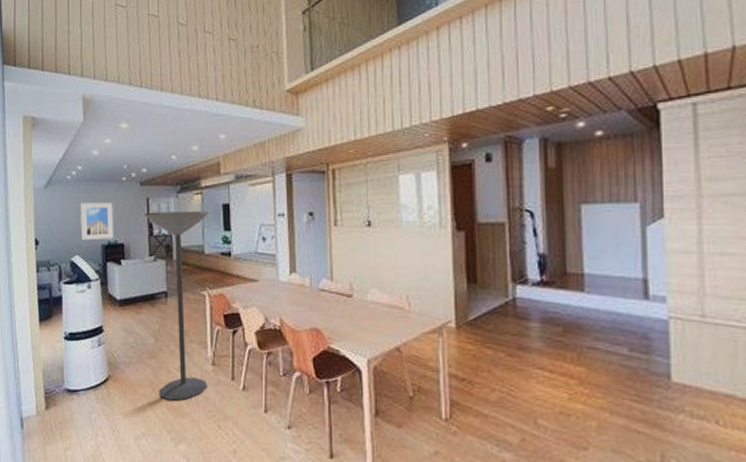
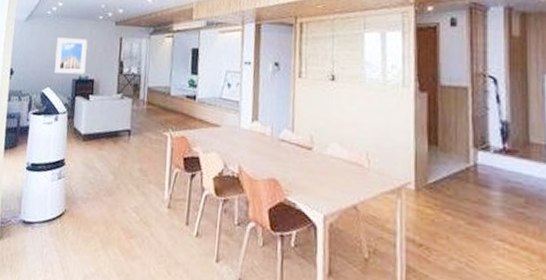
floor lamp: present [145,212,209,401] -> none [112,51,178,242]

